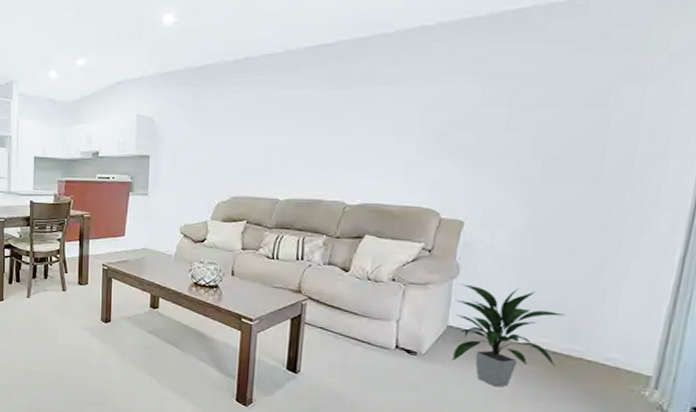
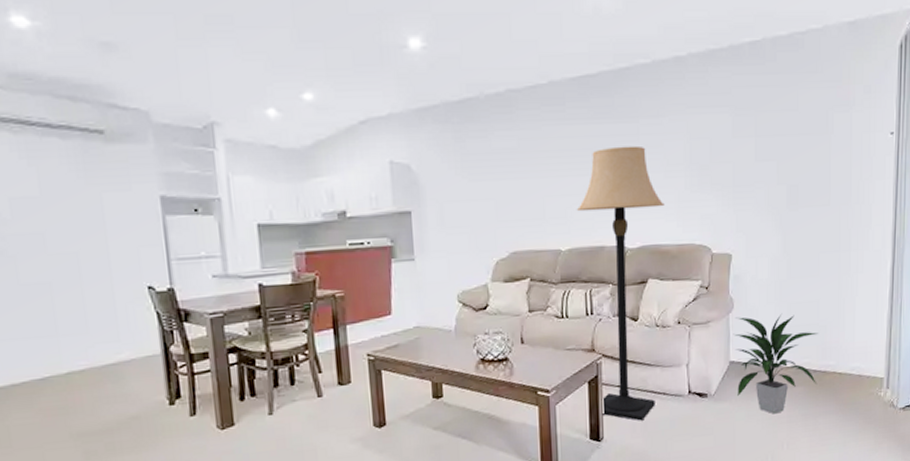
lamp: none [298,110,392,364] -> present [576,145,665,421]

